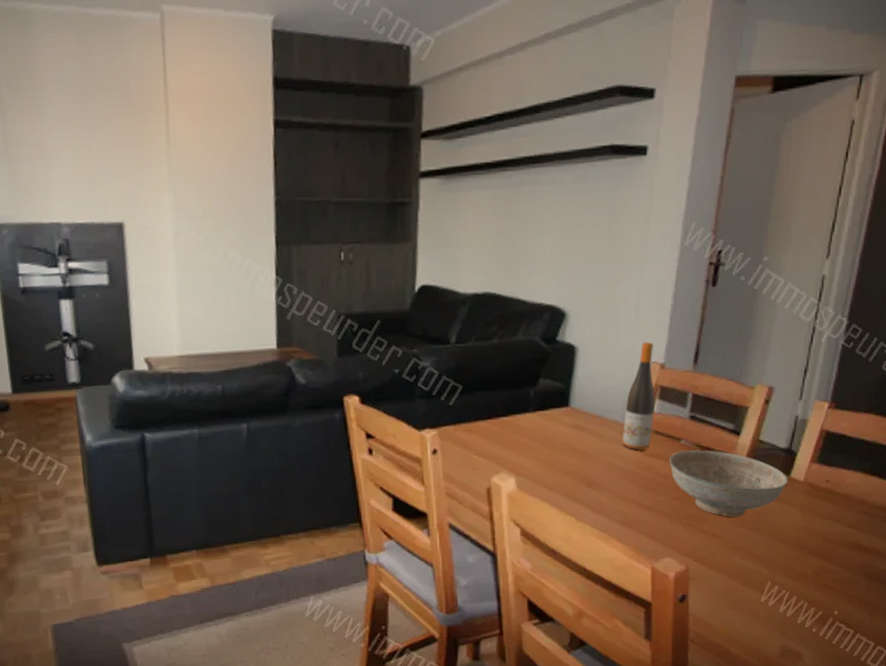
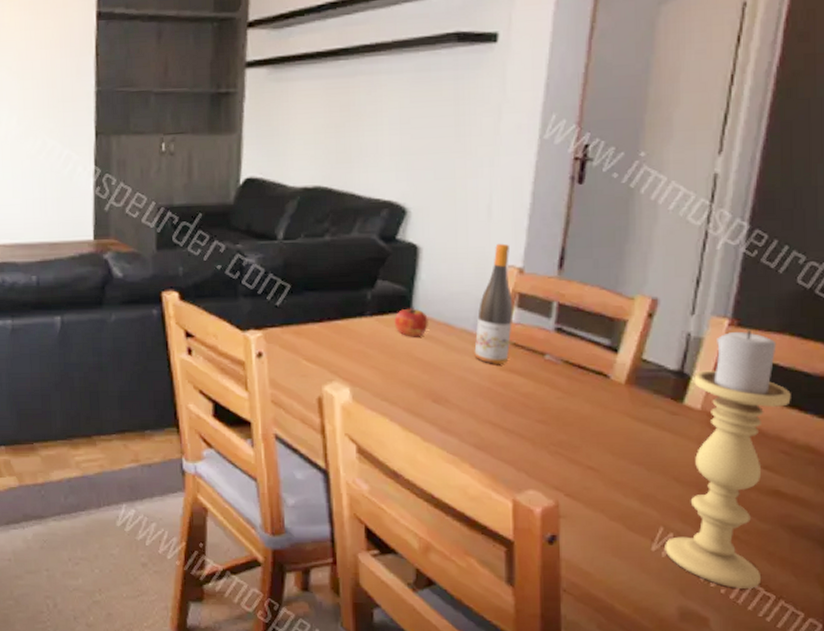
apple: none [554,402,583,430] -> present [394,307,428,337]
decorative bowl: present [669,450,788,517] -> none [532,367,681,447]
candle holder: none [771,412,873,627] -> present [665,331,791,589]

